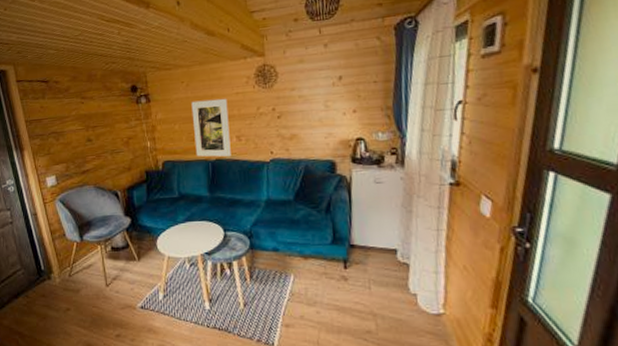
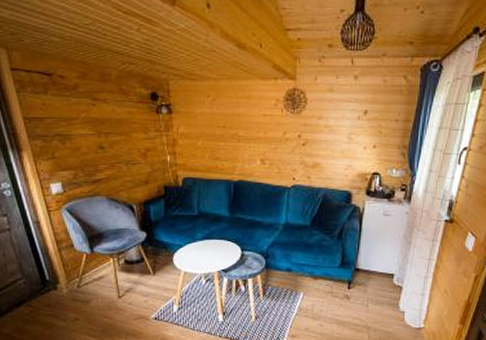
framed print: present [191,98,231,157] -> none [216,118,254,178]

